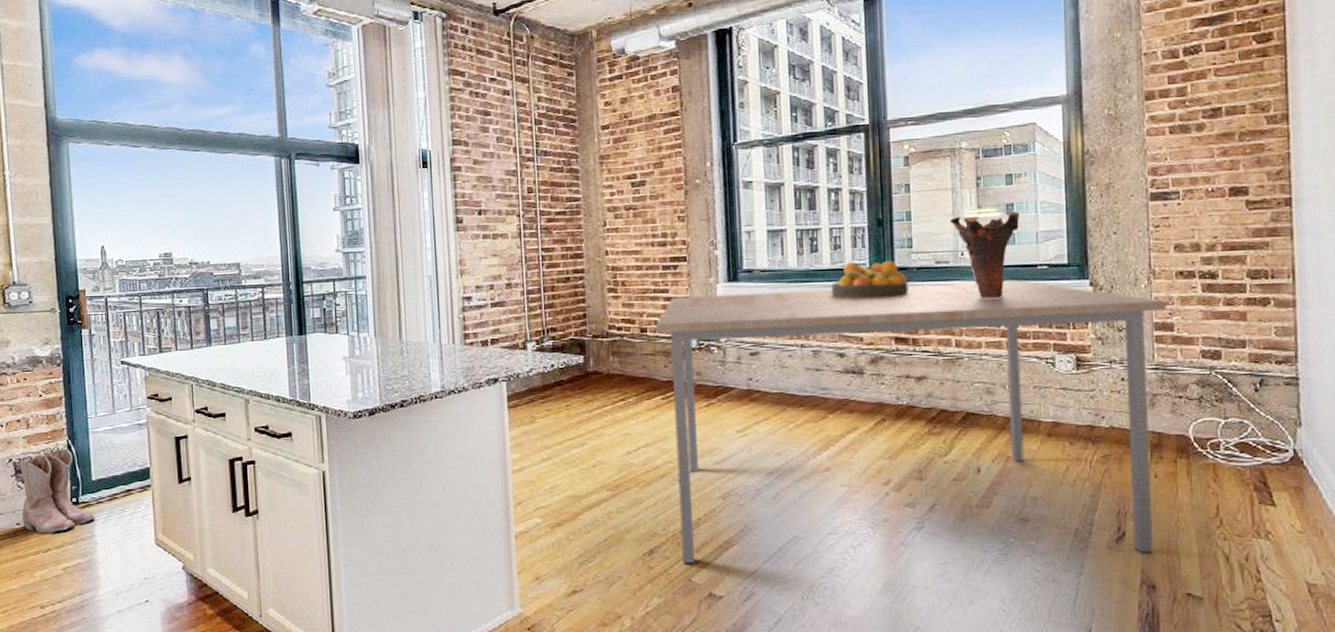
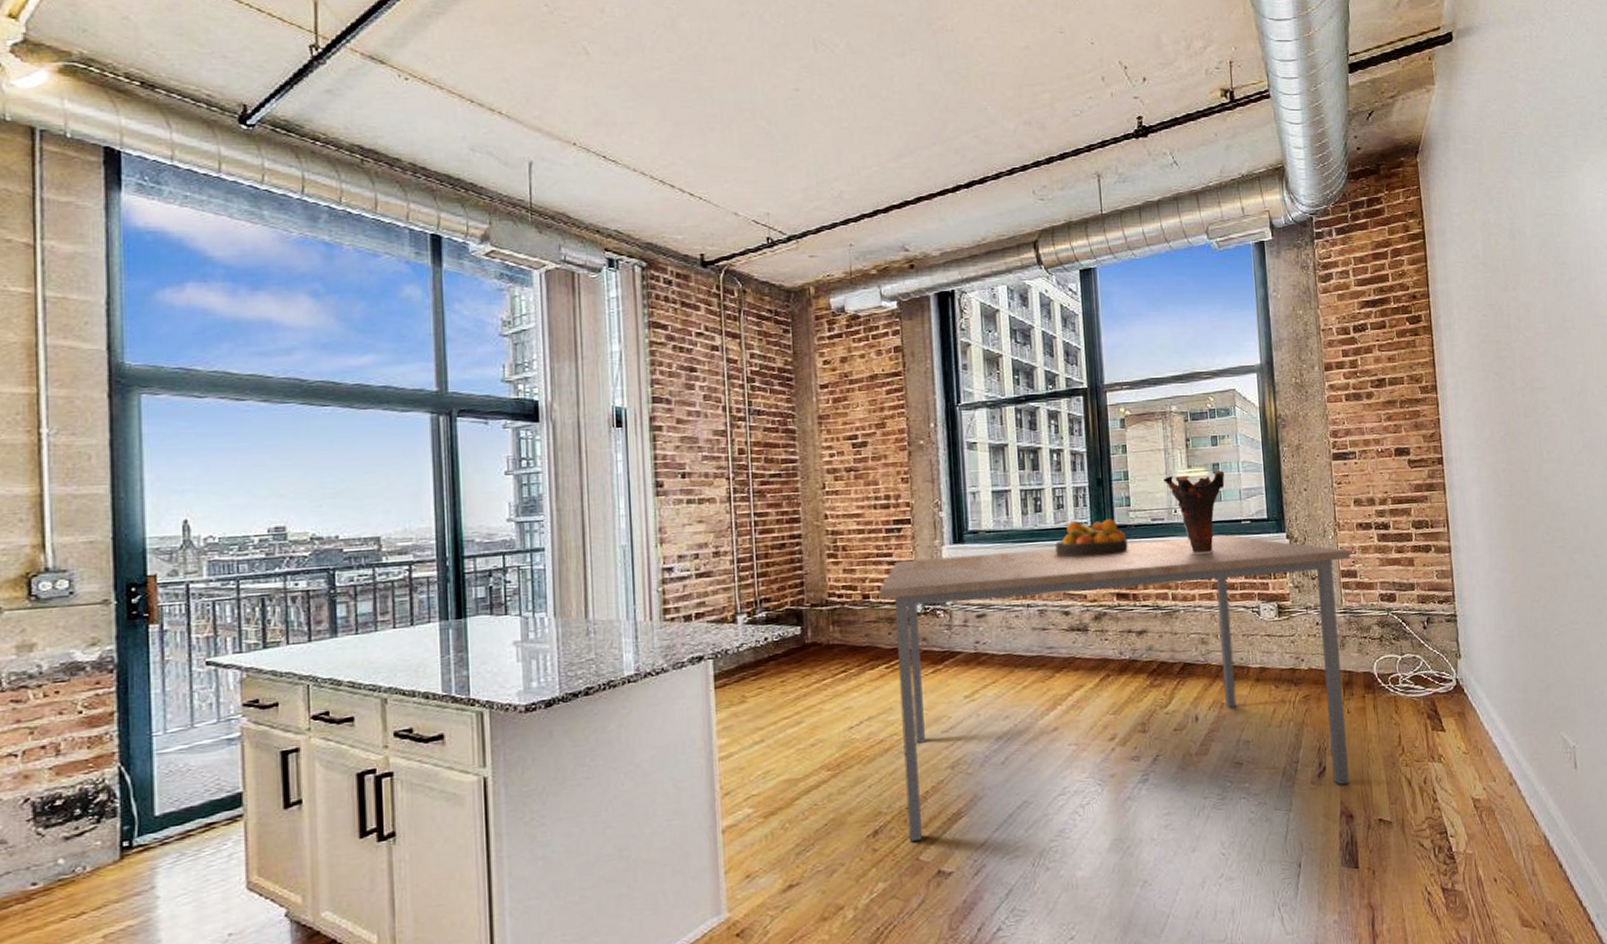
boots: present [19,447,95,534] -> none [41,776,157,894]

